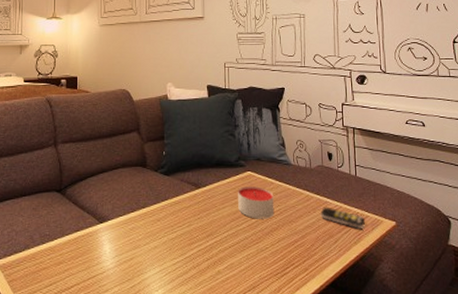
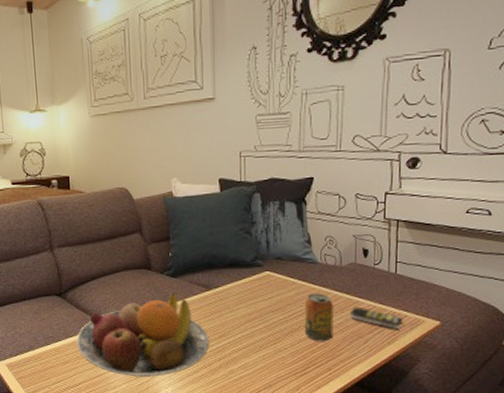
fruit bowl: none [72,189,199,279] -> present [76,291,210,377]
candle: present [238,186,275,219] -> none [254,287,296,320]
beverage can: none [281,193,308,241] -> present [304,293,334,342]

